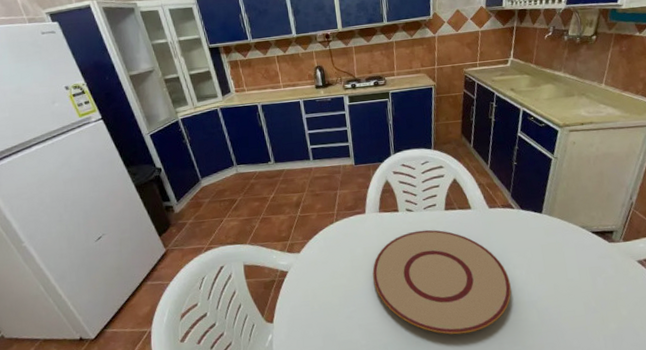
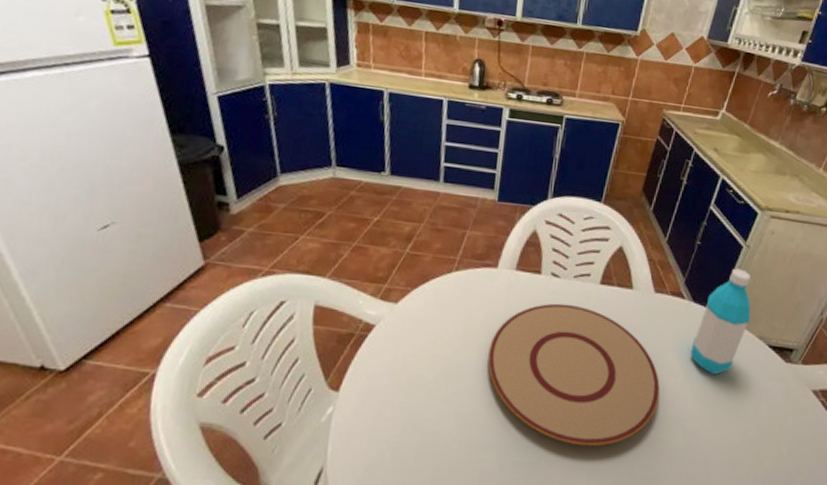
water bottle: none [527,176,572,263] -> present [690,268,751,376]

